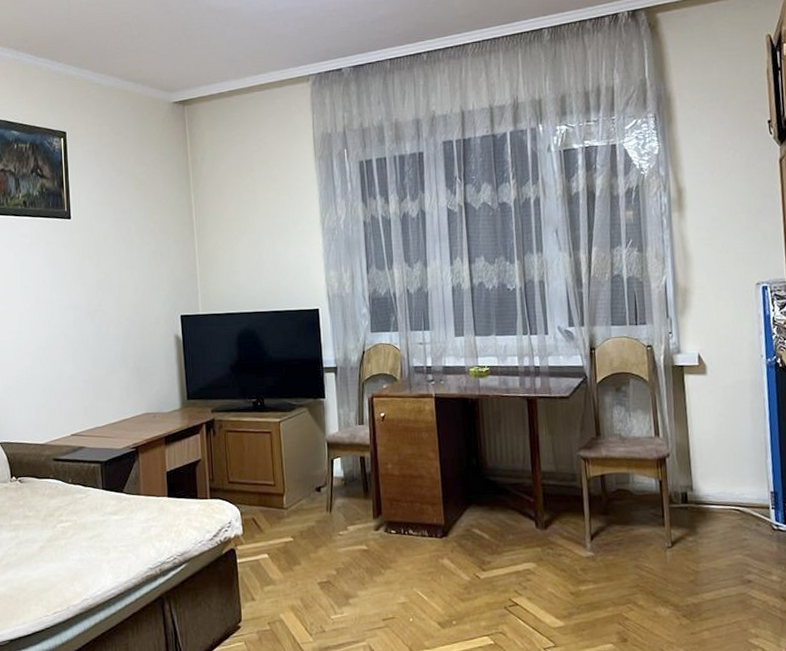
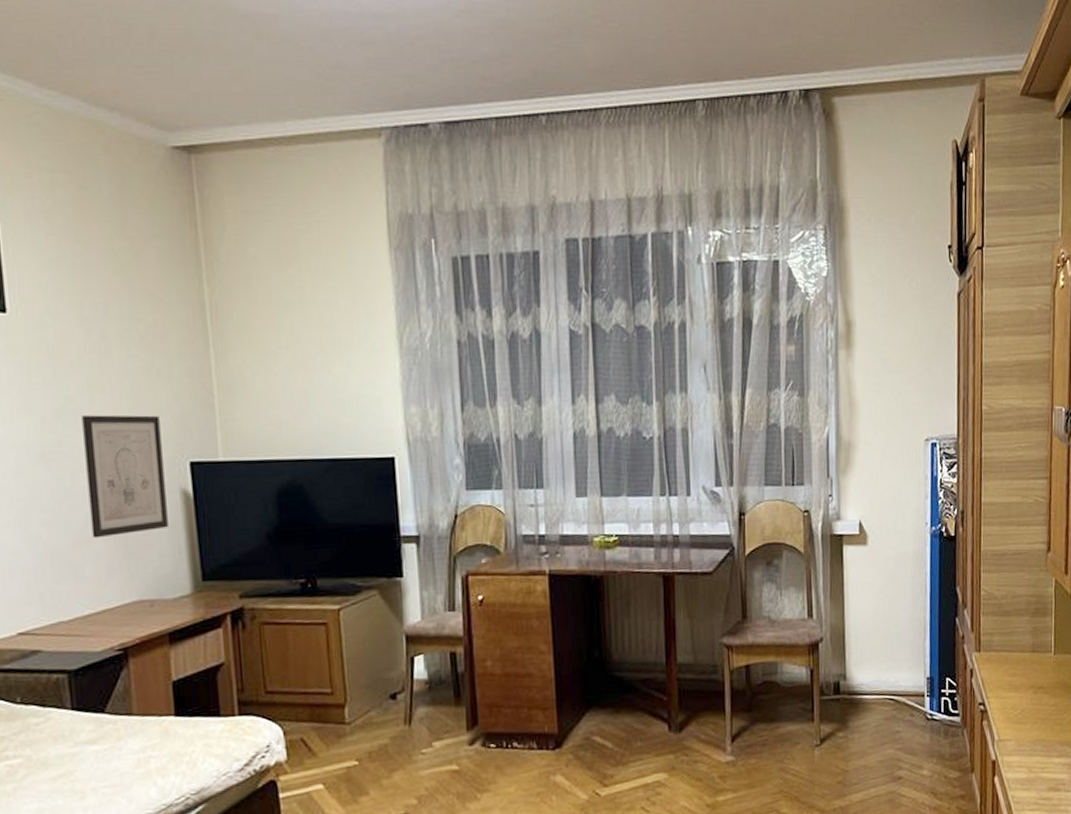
wall art: none [114,283,166,369] -> present [82,415,168,539]

